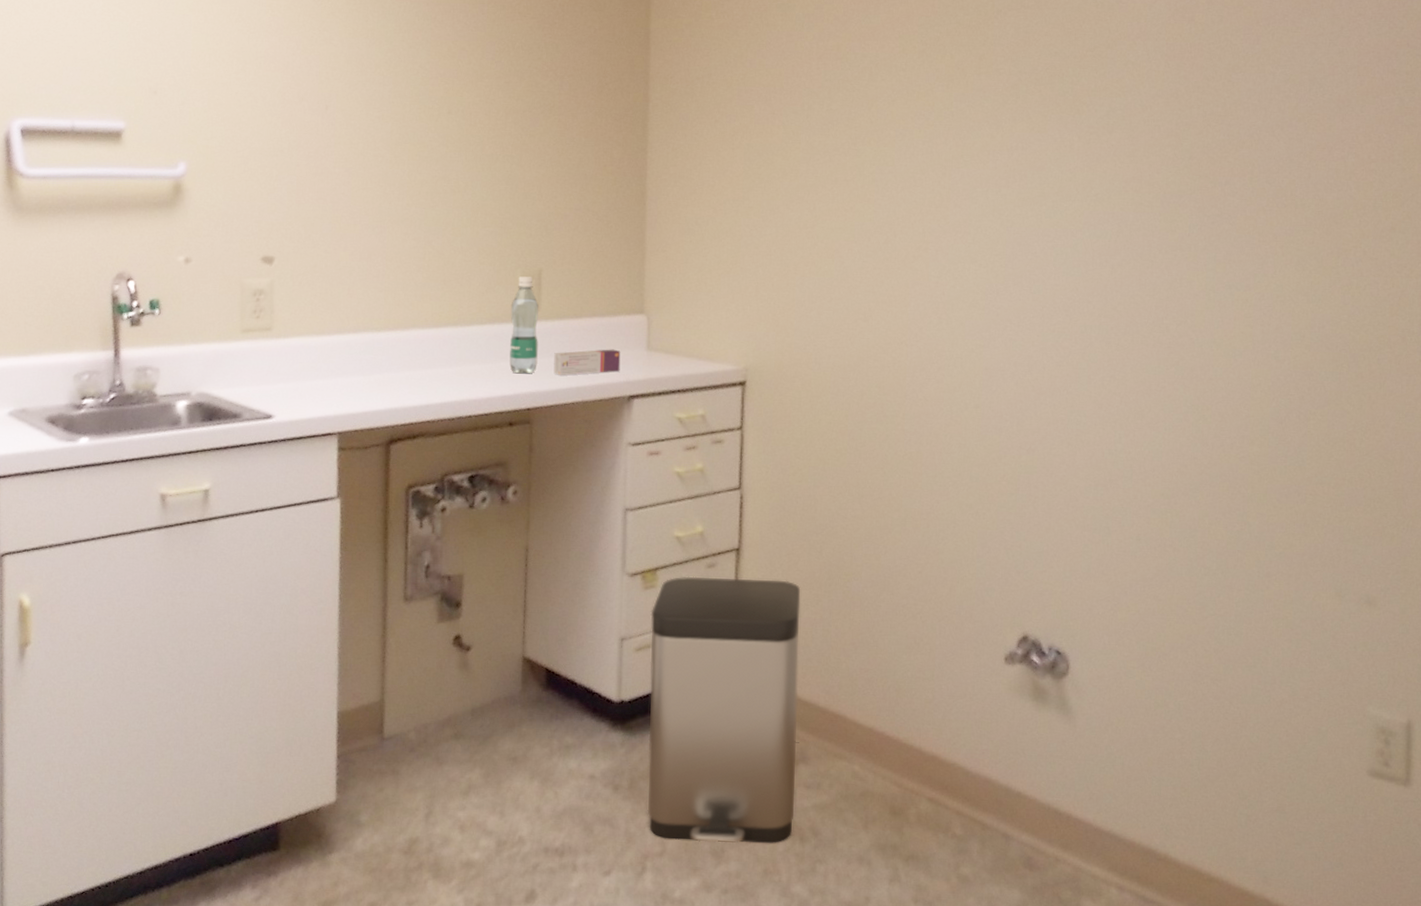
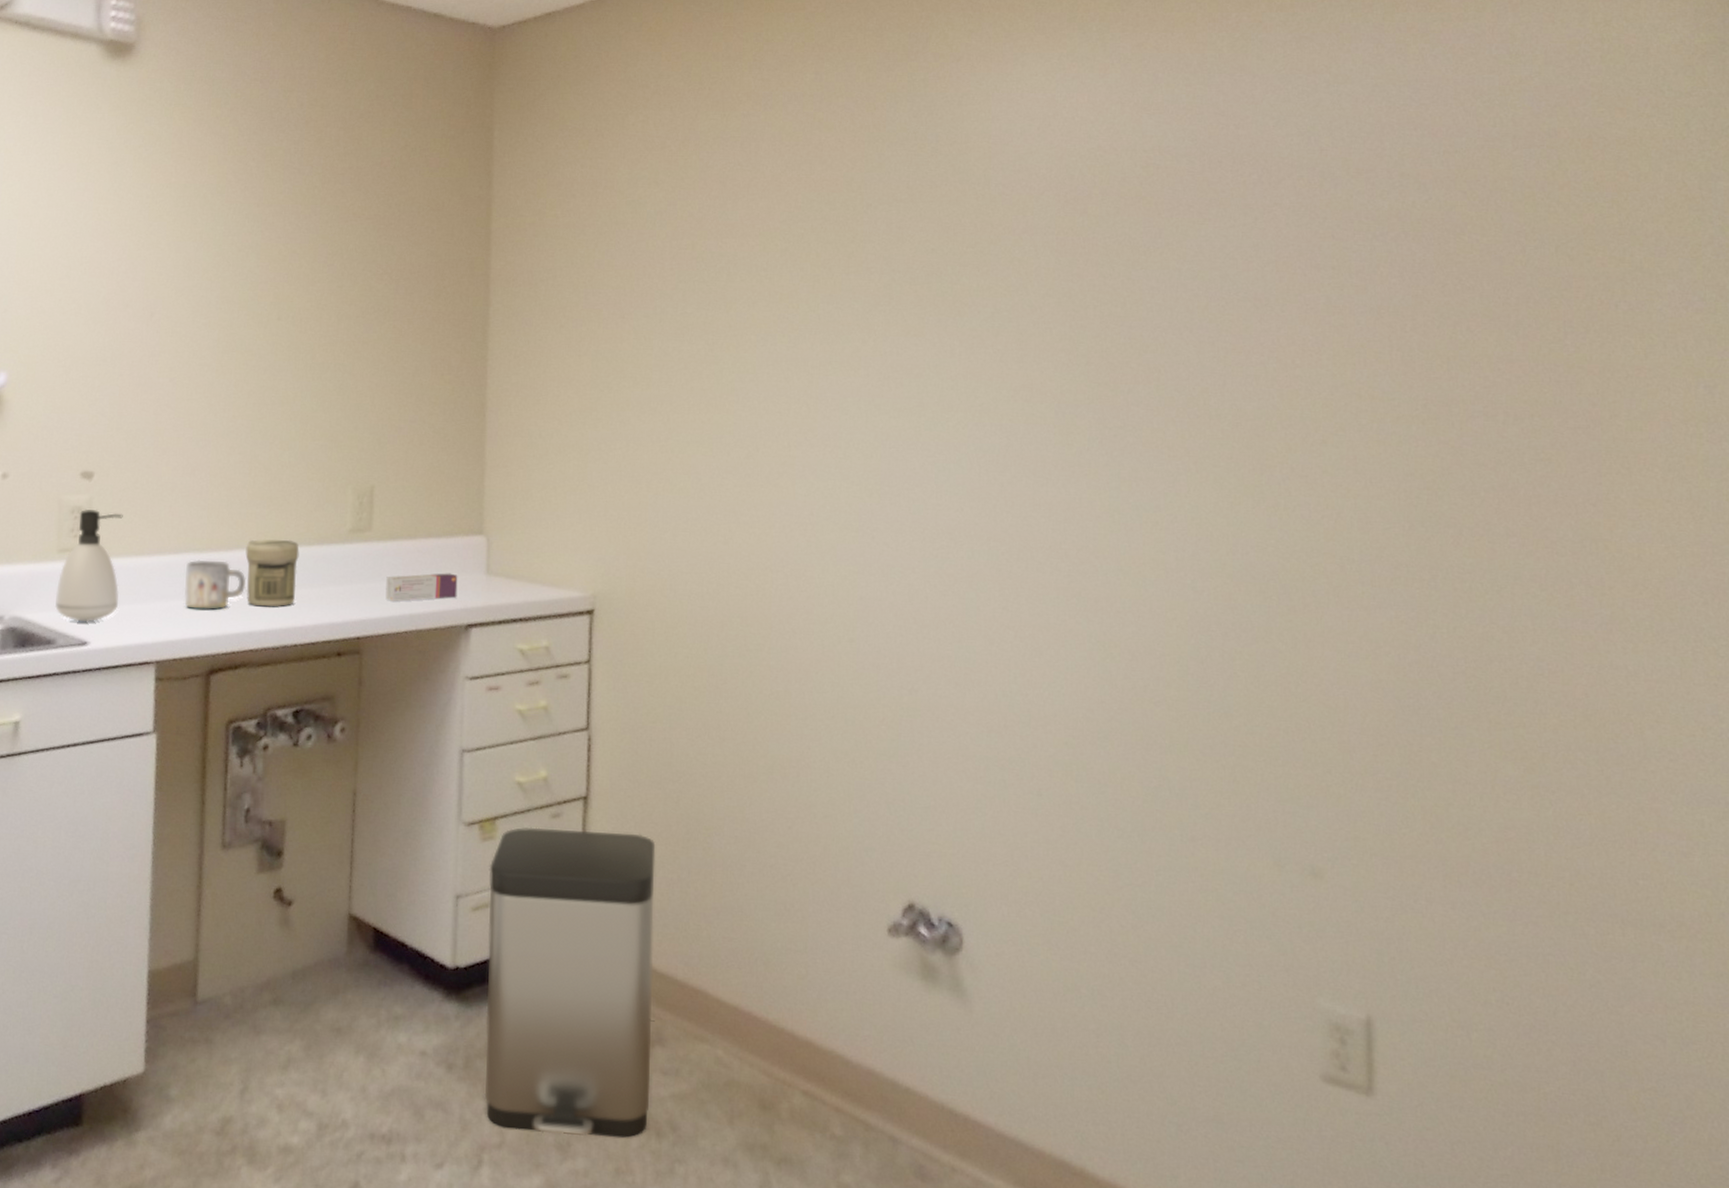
soap dispenser: none [240,292,304,397] -> present [55,510,123,622]
mug: none [363,338,423,385] -> present [183,559,247,610]
jar: none [421,319,472,382] -> present [245,539,300,607]
bottle: present [509,275,540,374] -> none [338,493,371,600]

